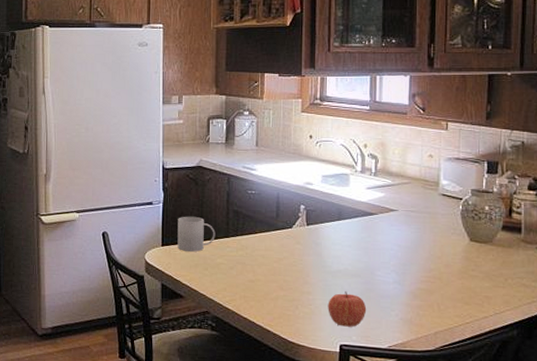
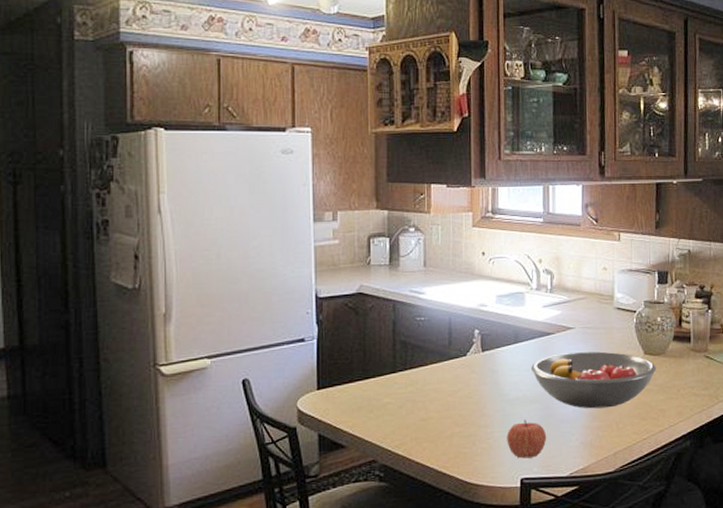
mug: present [177,216,216,252] -> none [336,351,381,393]
fruit bowl: none [354,233,483,289] -> present [531,351,657,409]

